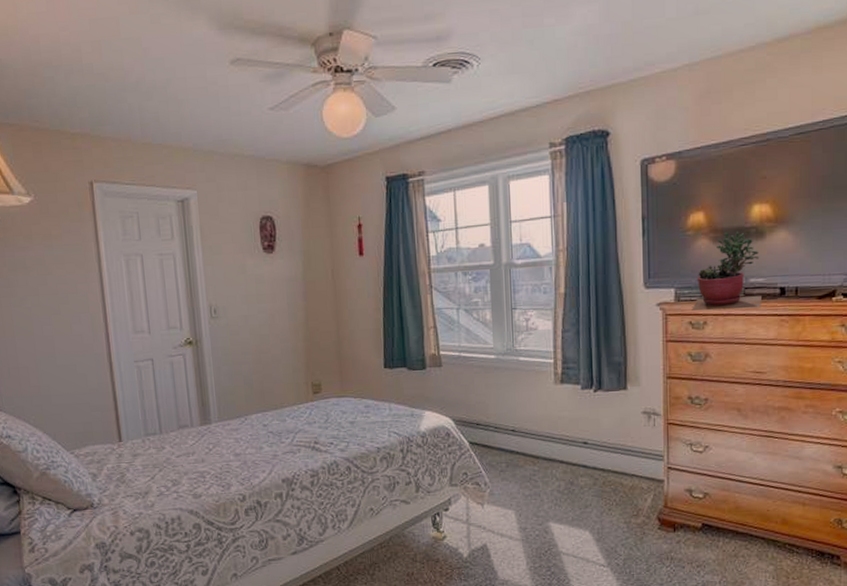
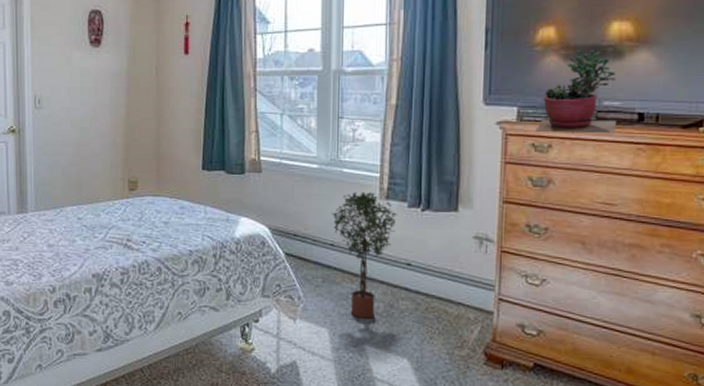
potted tree: none [510,377,573,498] -> present [330,191,398,319]

